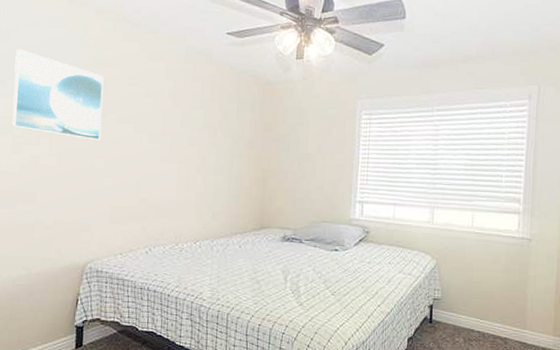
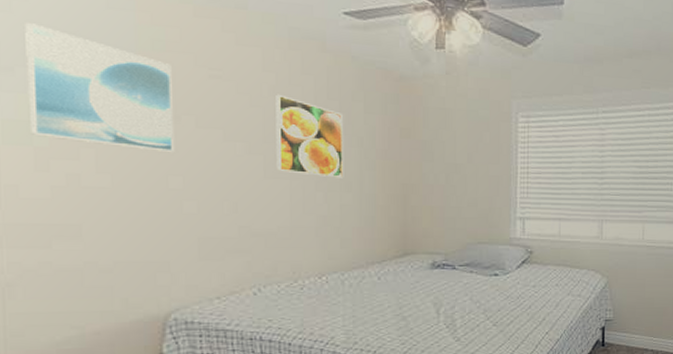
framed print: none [169,97,221,164] -> present [276,94,344,179]

